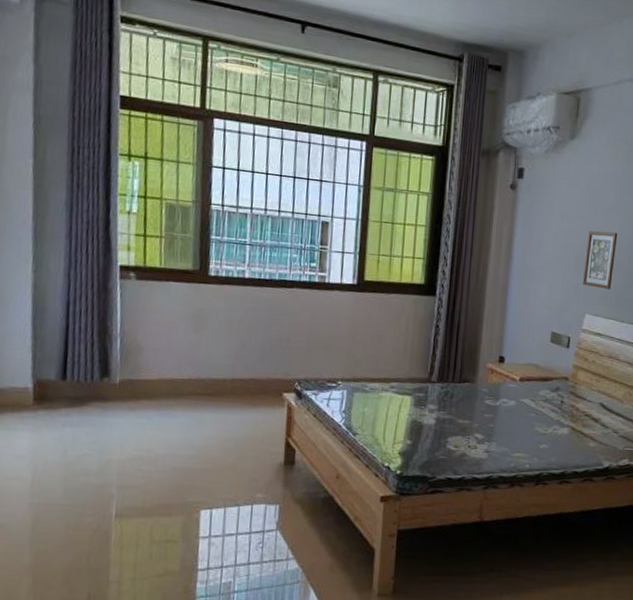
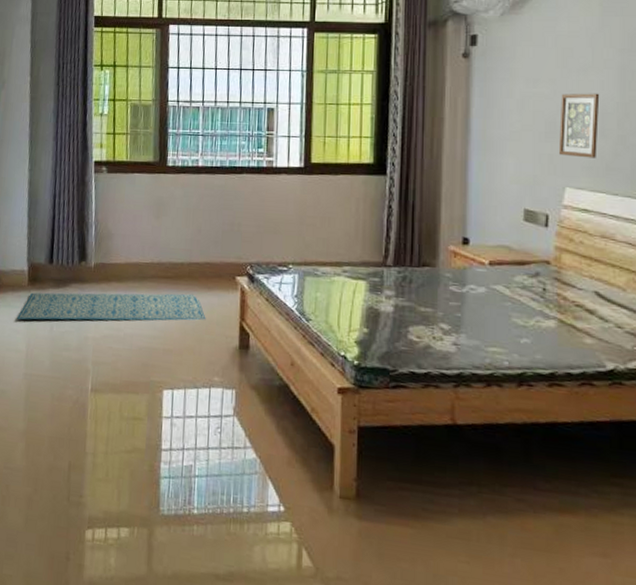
rug: none [18,411,250,445] -> present [16,292,206,321]

